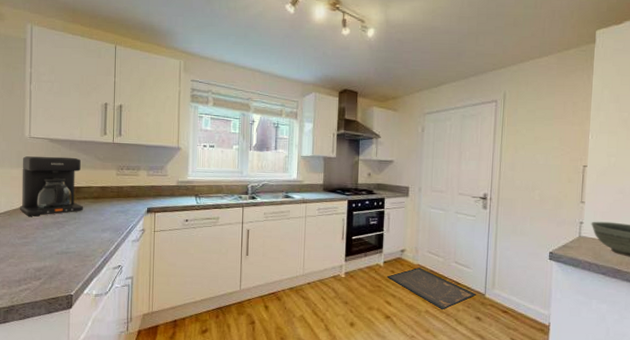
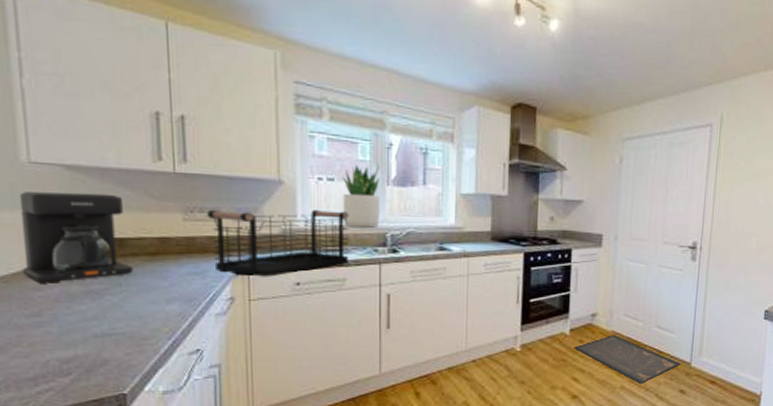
dish rack: none [131,167,223,215] -> present [207,209,349,277]
planter: none [219,135,245,181] -> present [342,164,381,228]

